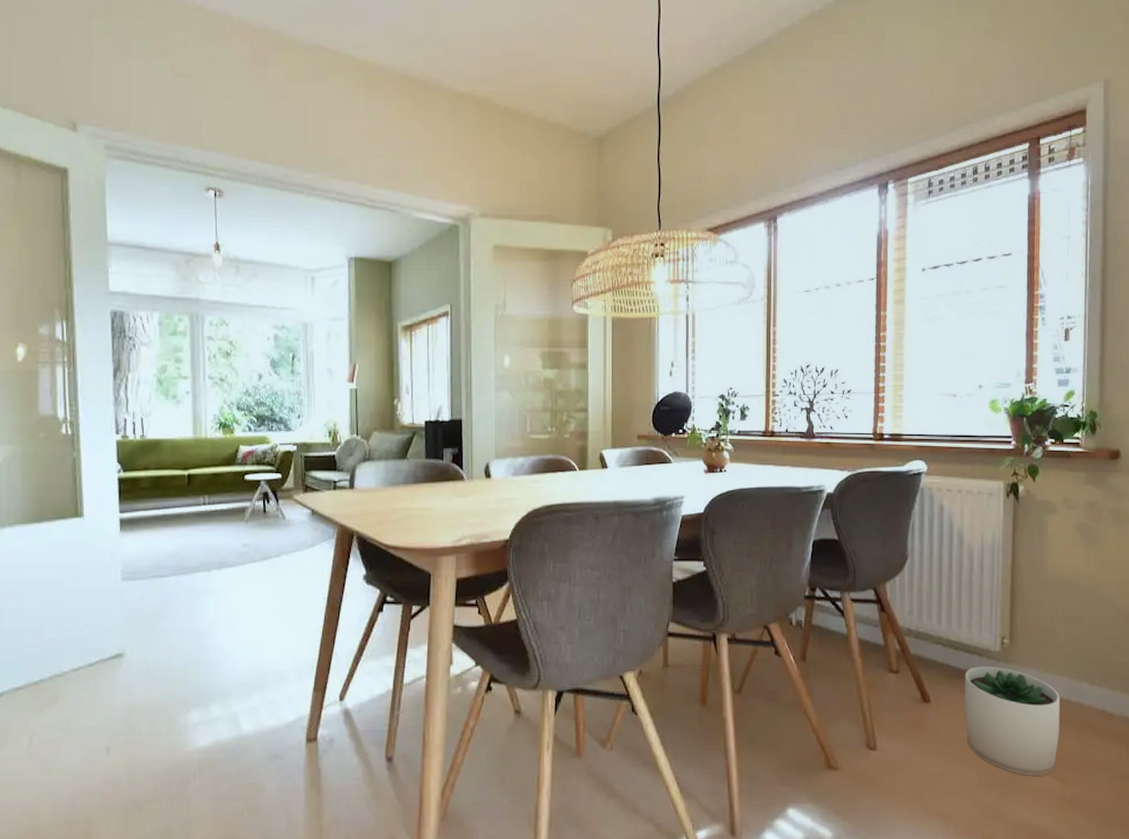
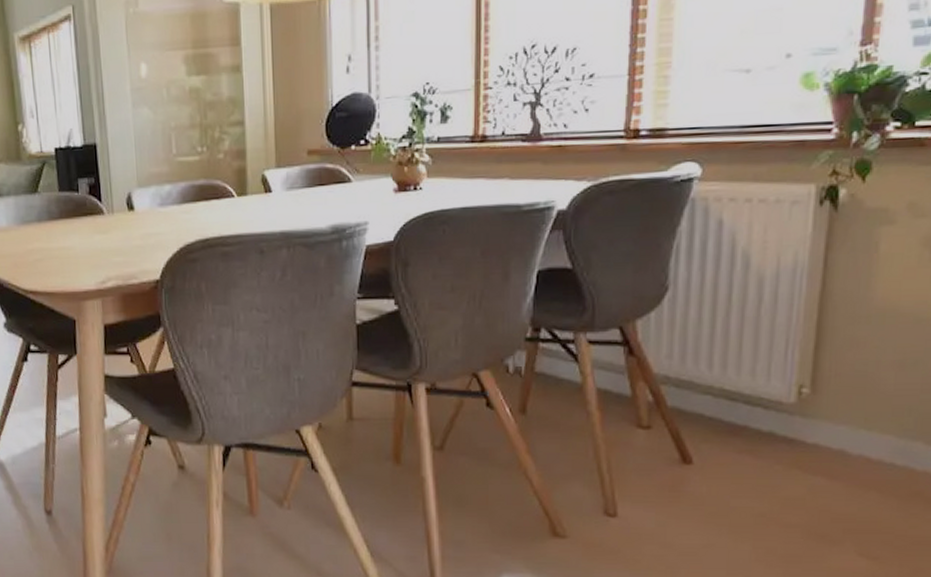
planter: present [964,666,1061,776] -> none [739,421,881,553]

